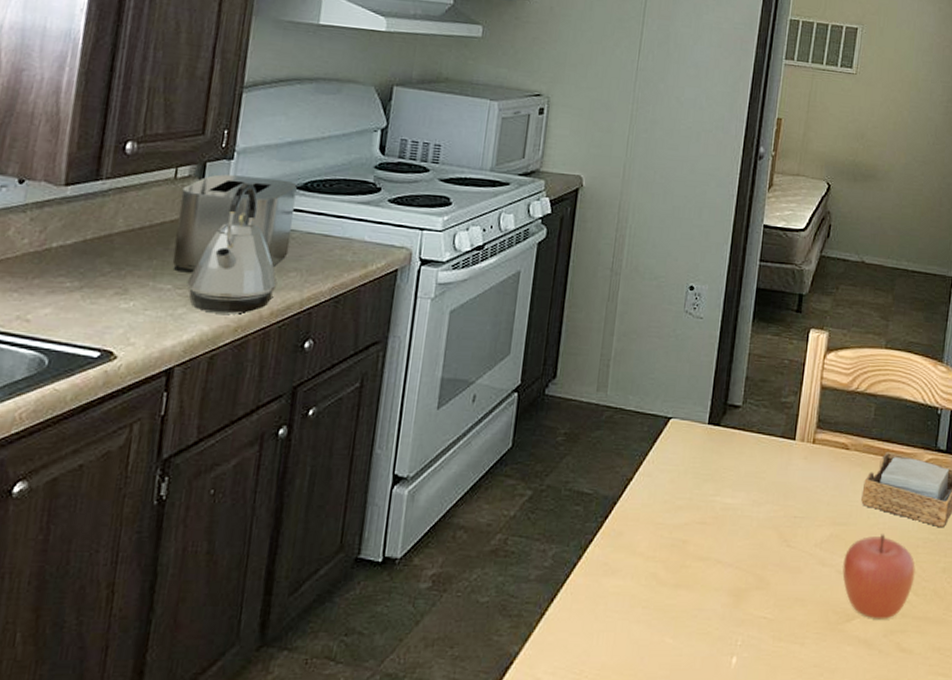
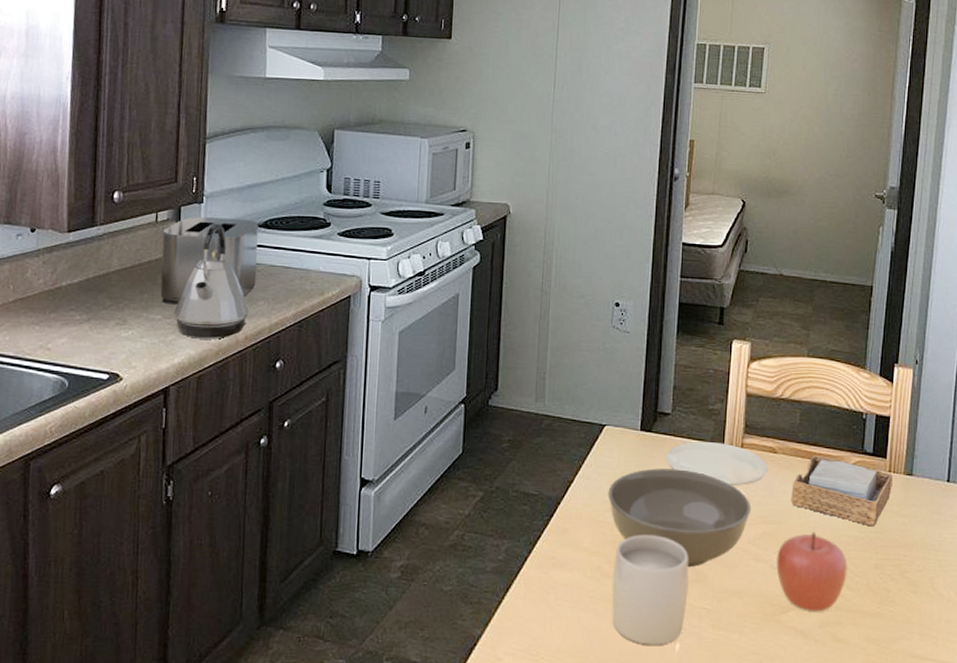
mug: none [665,537,751,660] -> present [611,535,689,645]
bowl: none [669,465,820,573] -> present [608,468,752,568]
plate: none [734,437,840,485] -> present [666,442,768,486]

